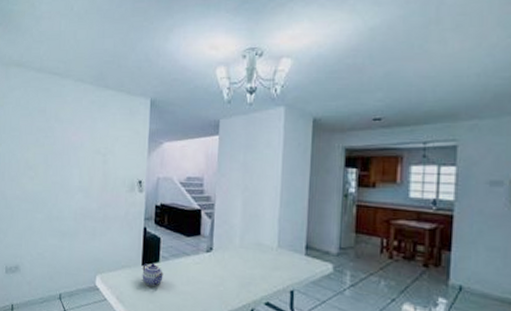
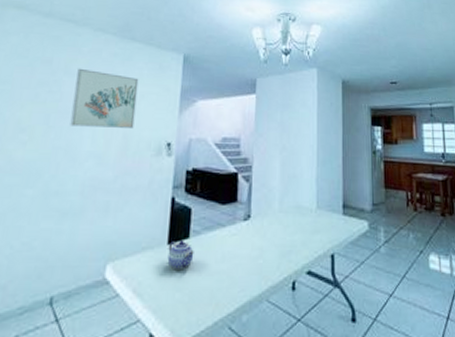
wall art: none [62,116,113,167] -> present [70,68,139,128]

